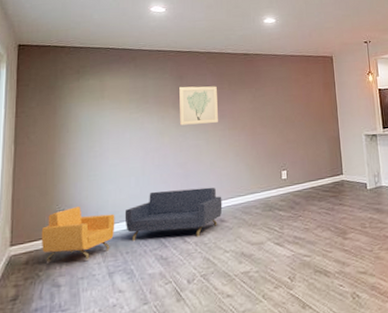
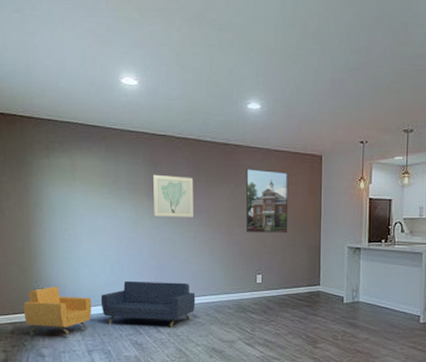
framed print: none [265,72,308,132] -> present [245,167,289,234]

